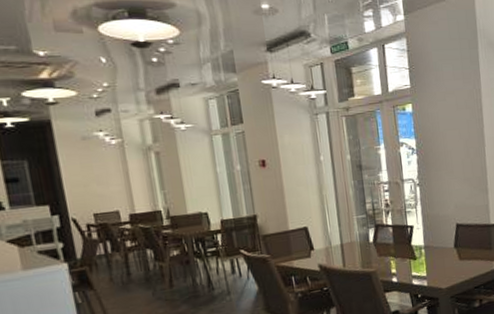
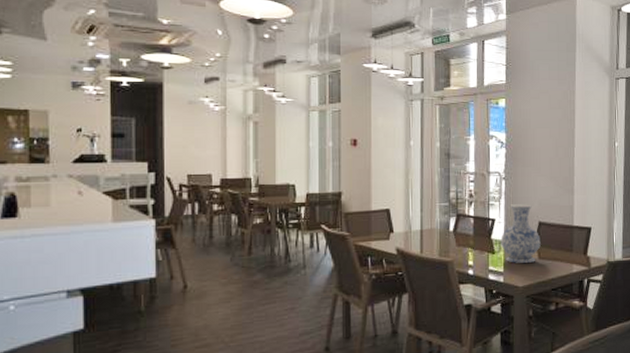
vase: none [420,207,460,267] -> present [501,204,541,263]

